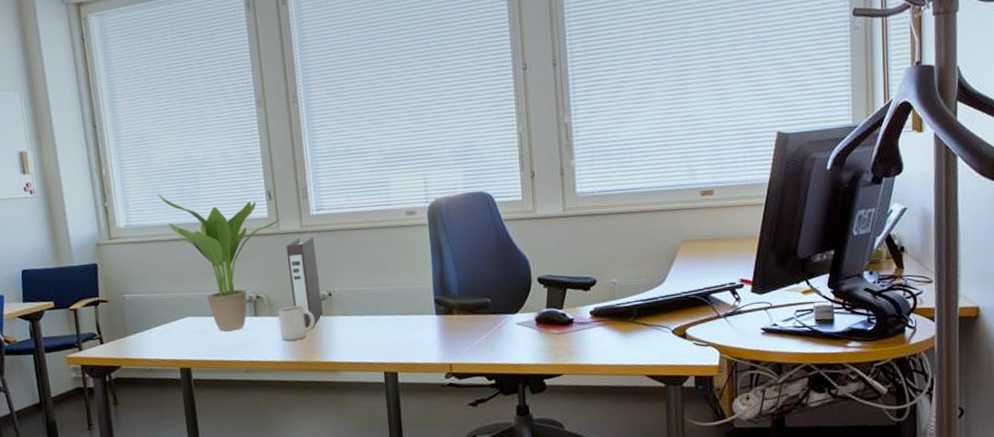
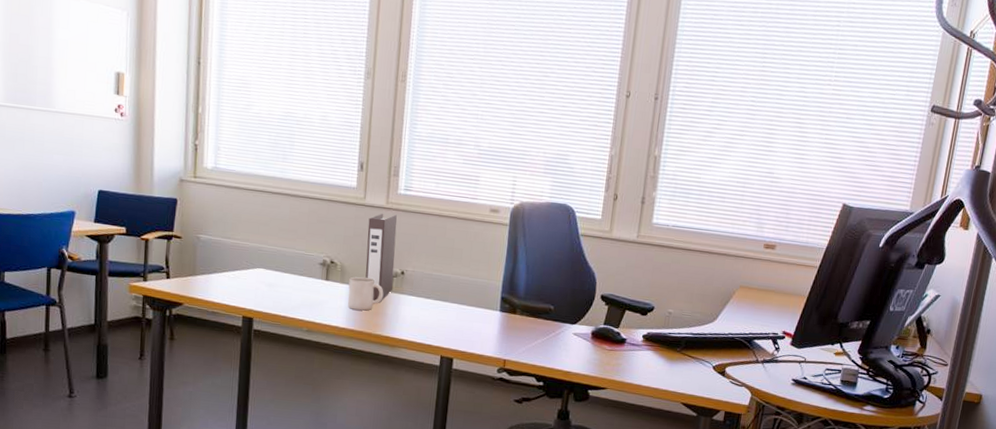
potted plant: present [157,193,282,332] -> none [250,142,370,291]

